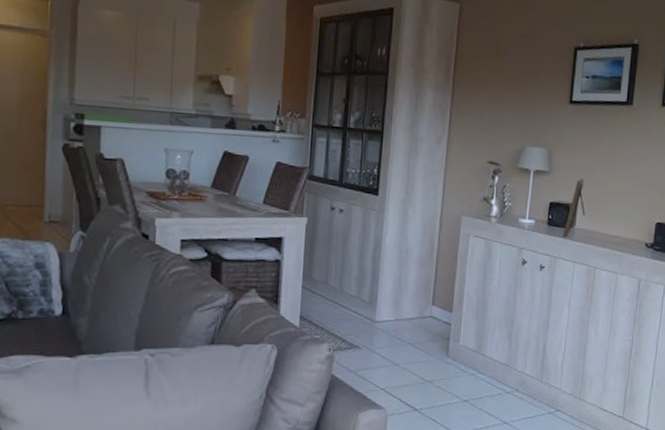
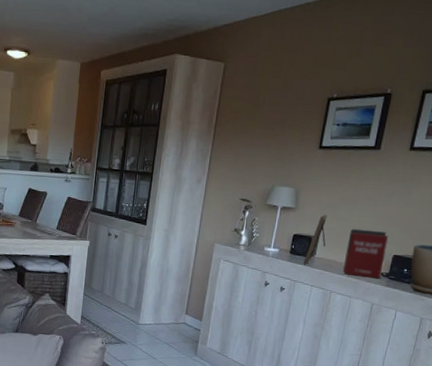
books: none [605,193,650,250] -> present [343,228,388,279]

